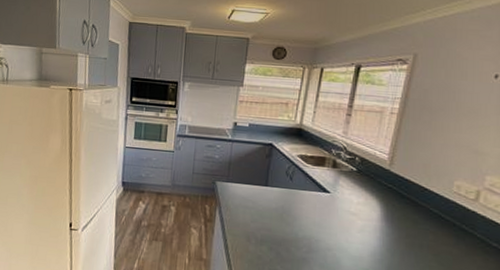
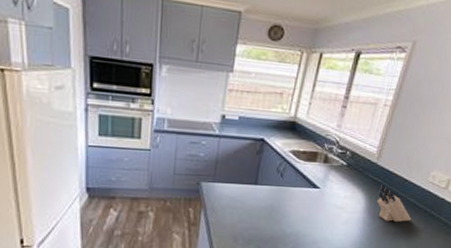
knife block: none [394,192,438,235] -> present [376,185,412,222]

